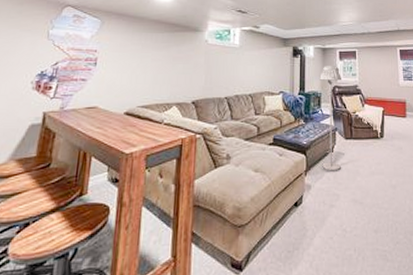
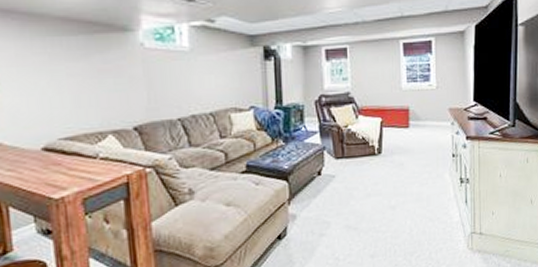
floor lamp: present [319,66,341,171] -> none [301,69,331,198]

